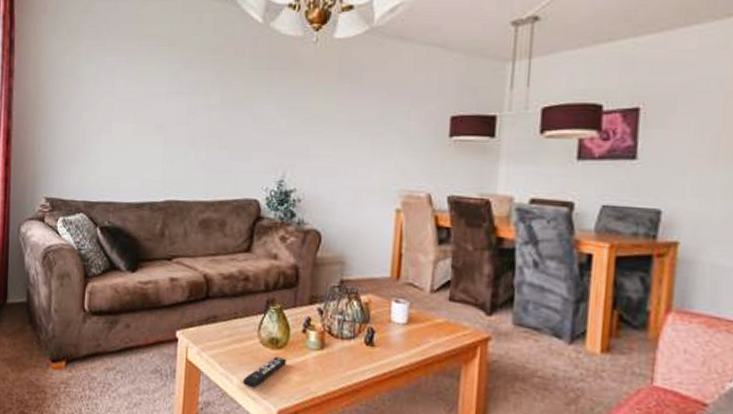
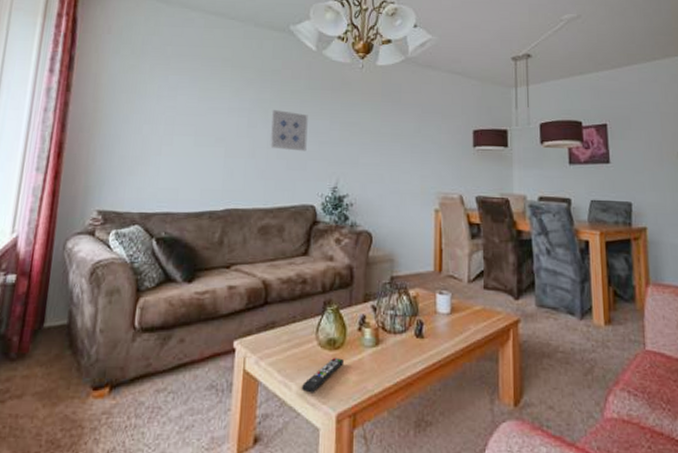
wall art: none [210,94,253,141] -> present [269,110,308,152]

